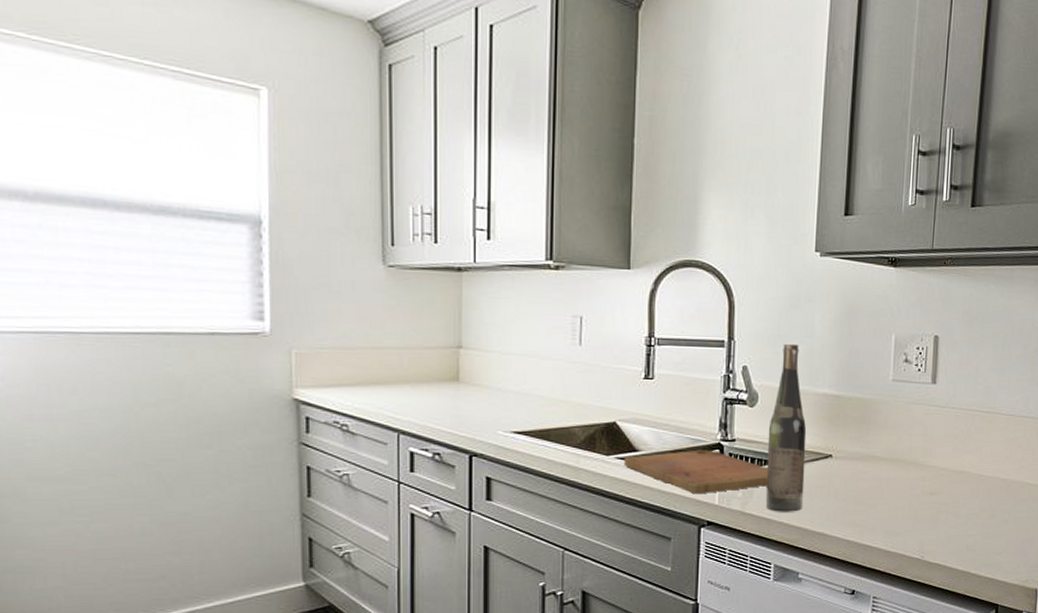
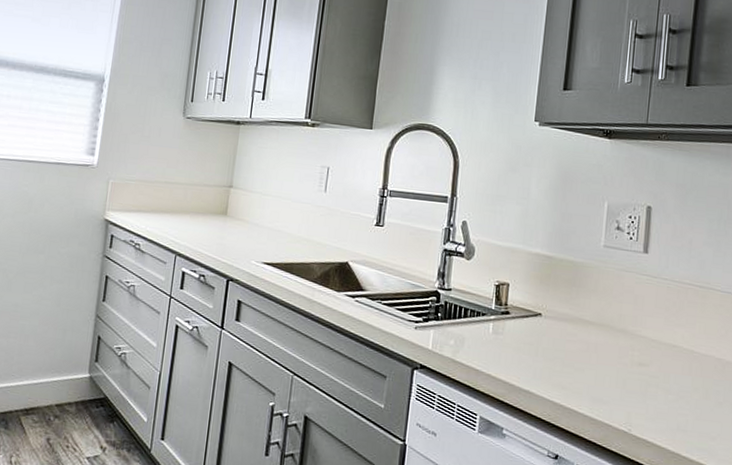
cutting board: present [623,449,768,495] -> none [351,294,480,338]
wine bottle: present [765,343,807,512] -> none [475,203,519,366]

